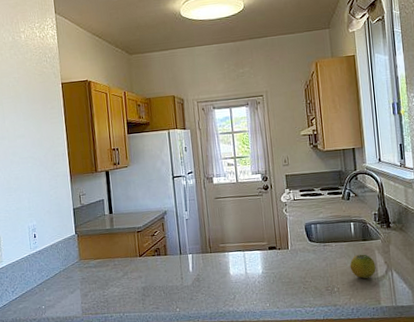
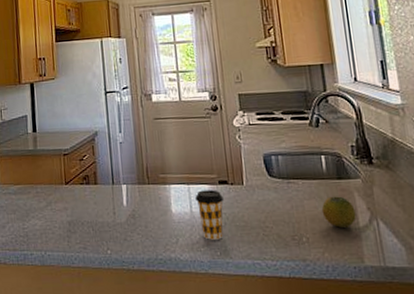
coffee cup: none [249,254,272,295] -> present [195,190,223,240]

